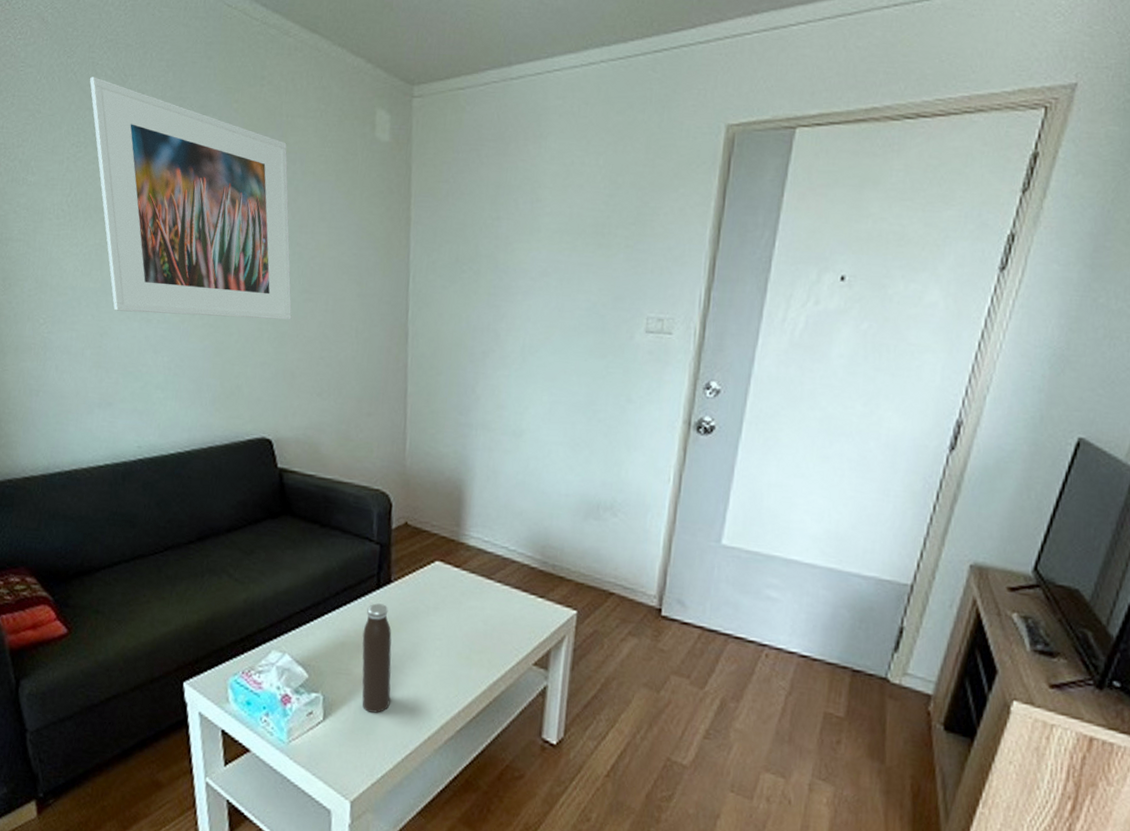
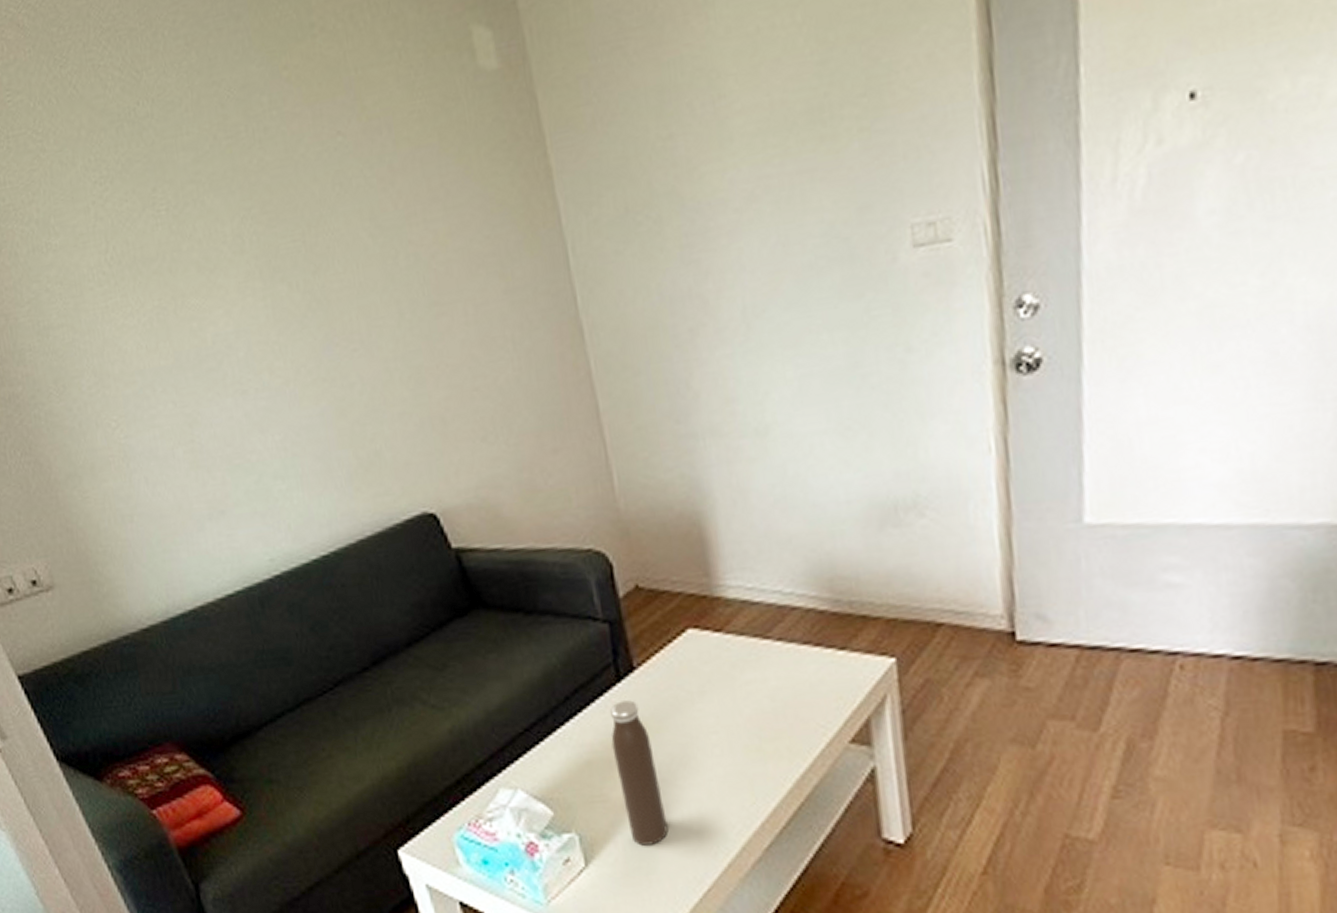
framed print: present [90,77,292,320] -> none [95,84,425,389]

